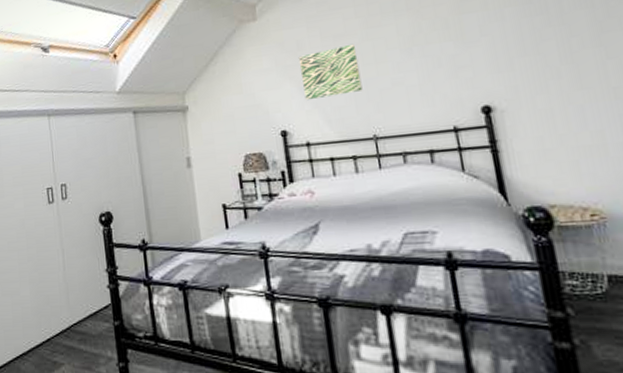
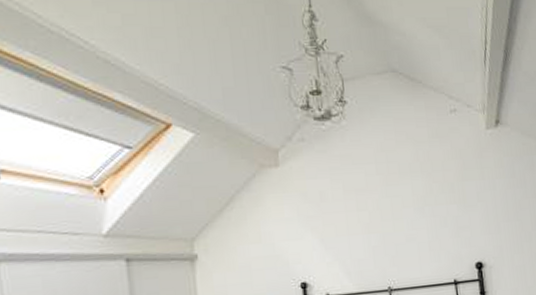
wall art: present [298,43,363,101] -> none [321,199,380,253]

